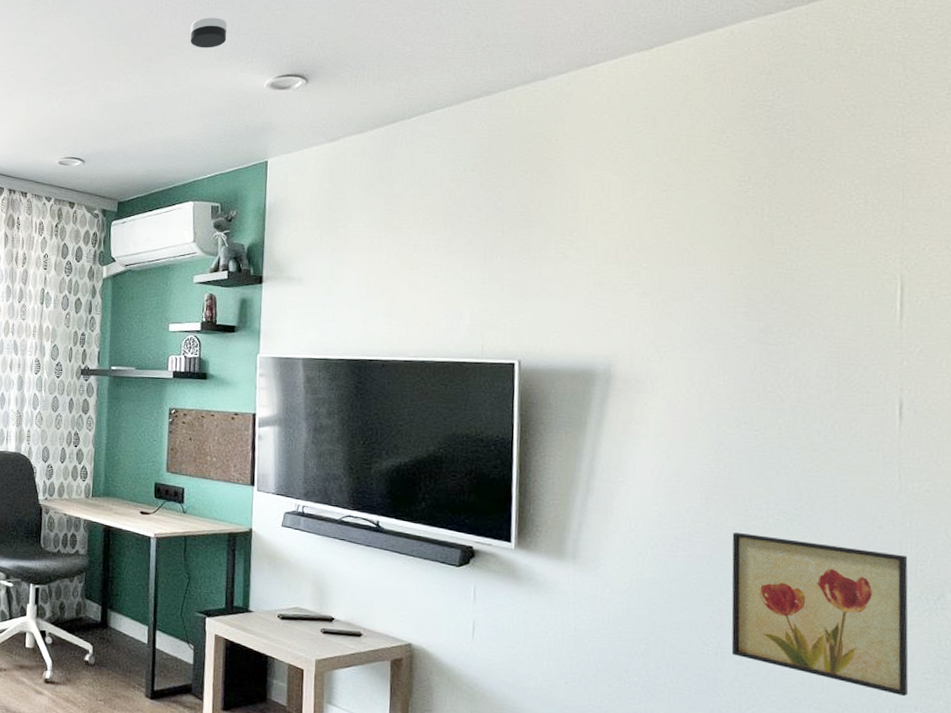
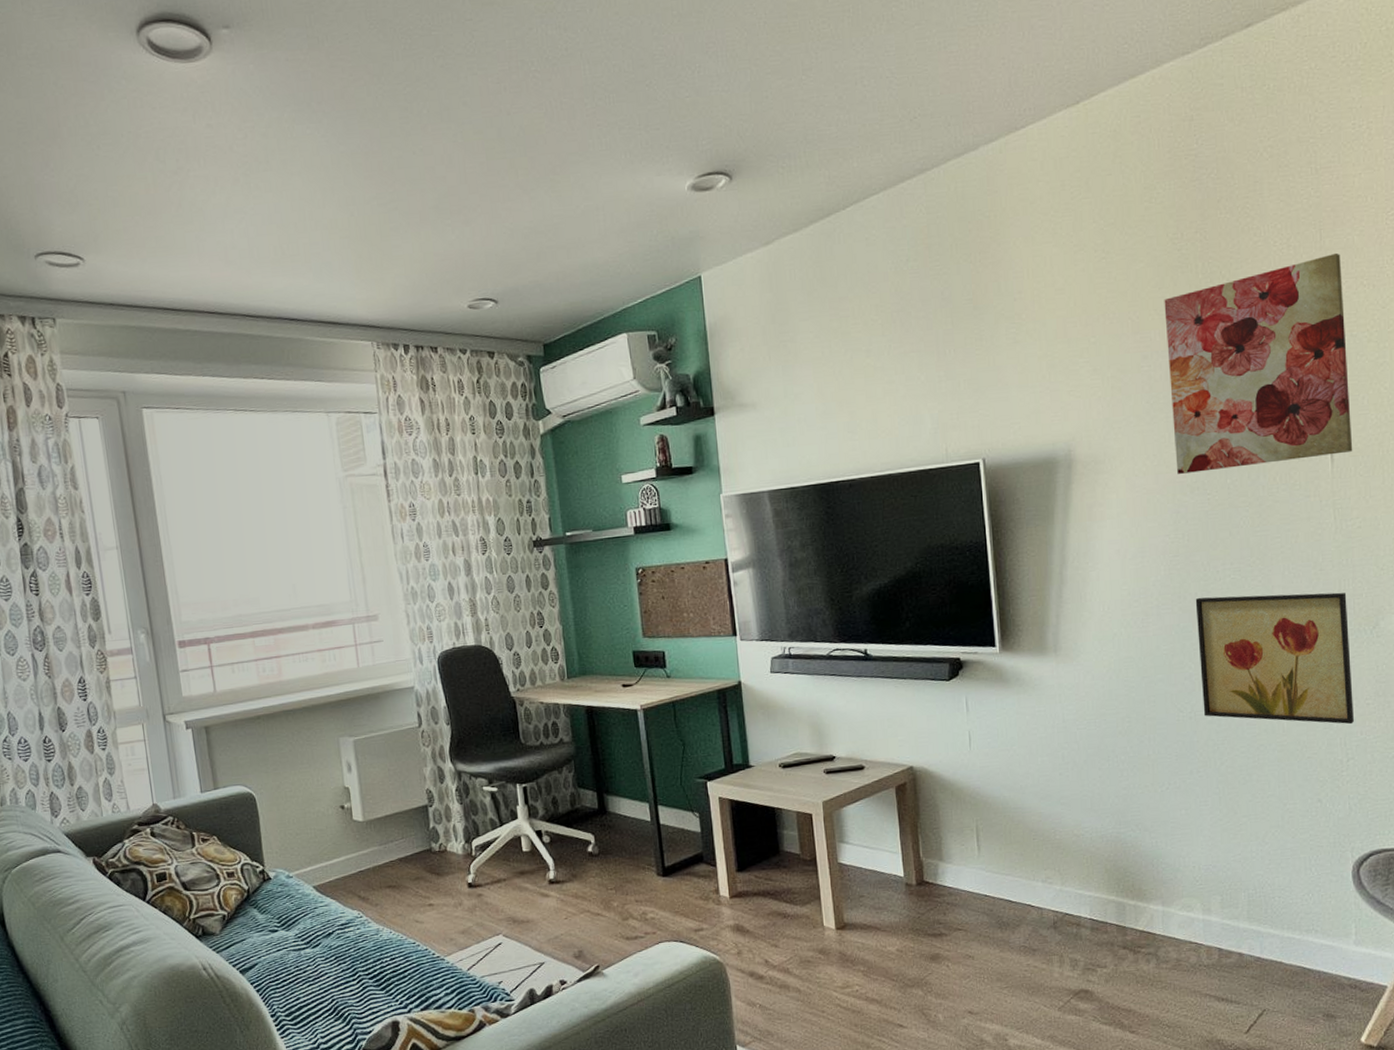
smoke detector: present [190,17,227,48] -> none [593,112,636,152]
wall art: none [723,214,926,413] -> present [1164,252,1353,474]

